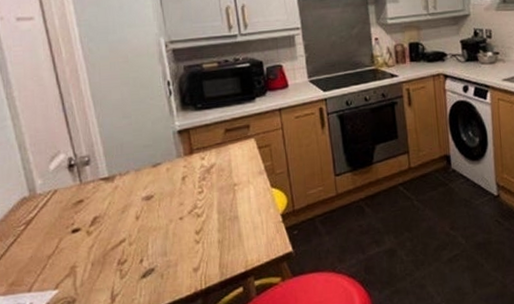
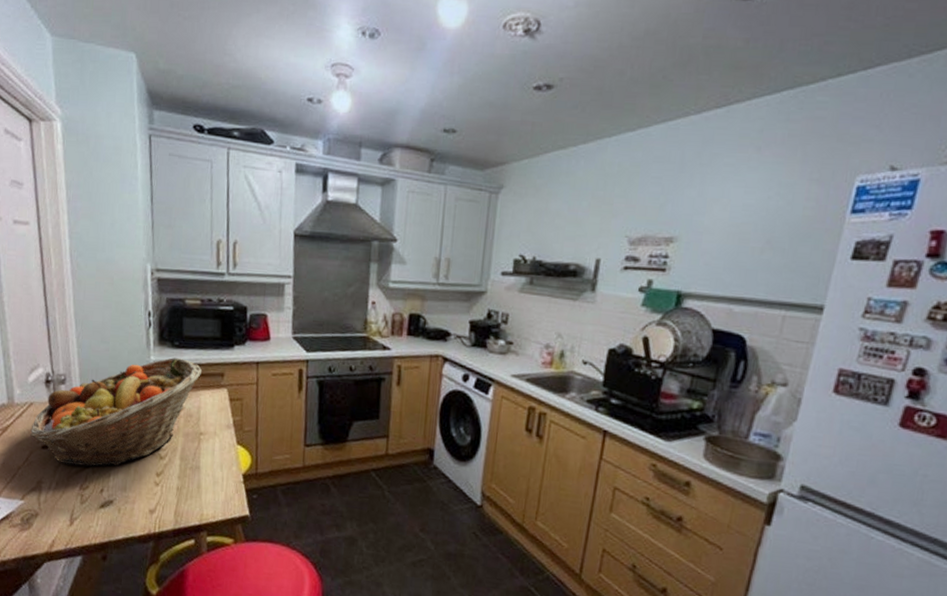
fruit basket: none [57,119,228,243] -> present [30,358,203,467]

